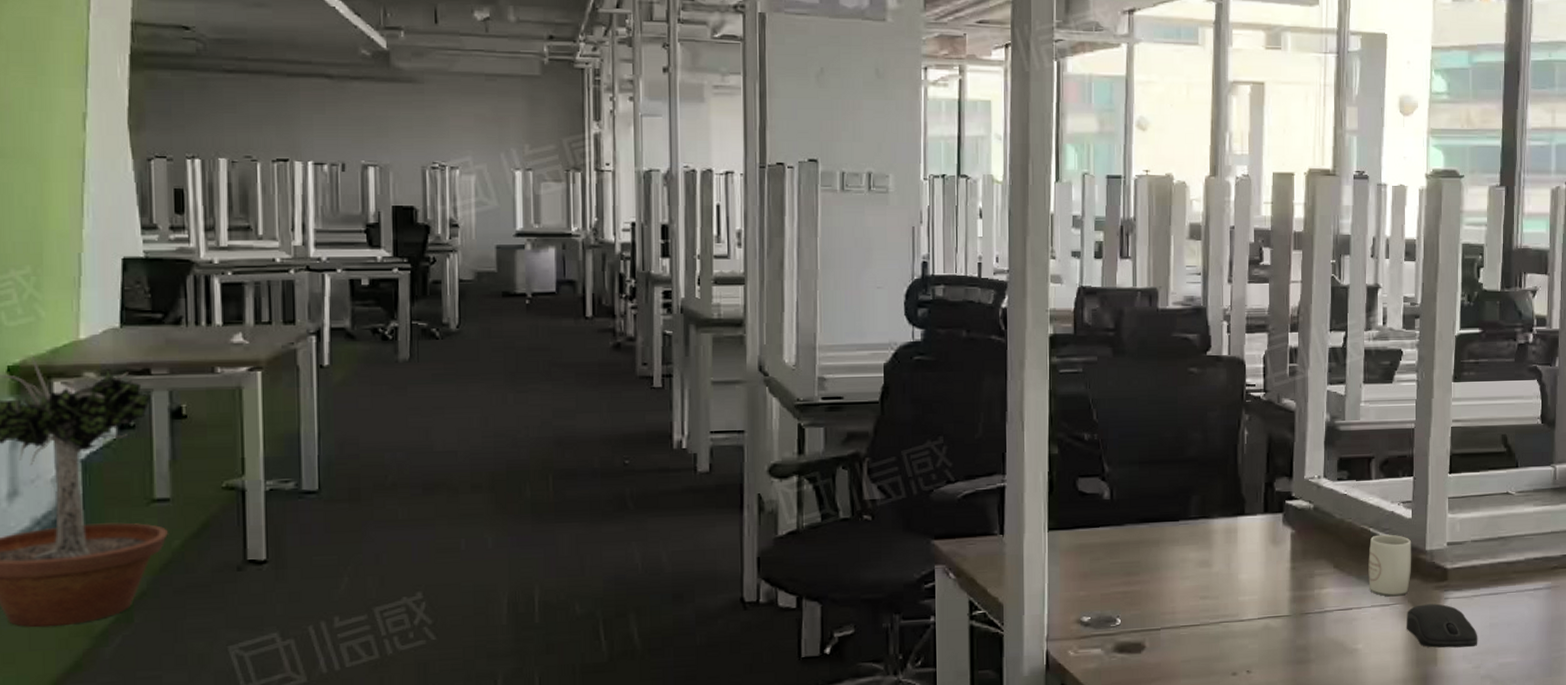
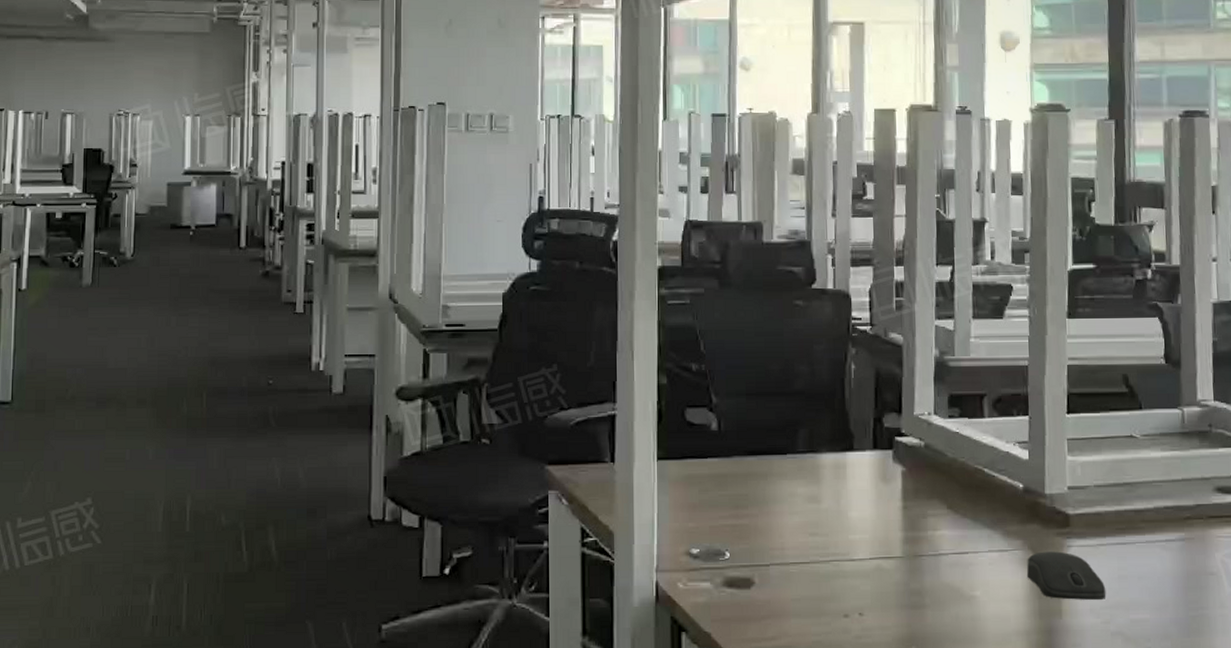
mug: present [1368,534,1412,597] -> none [983,475,1031,542]

